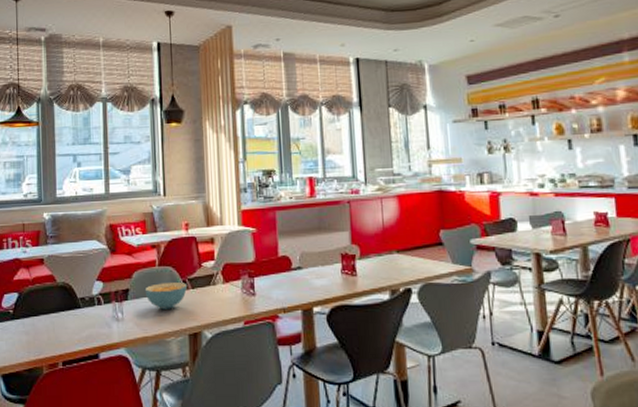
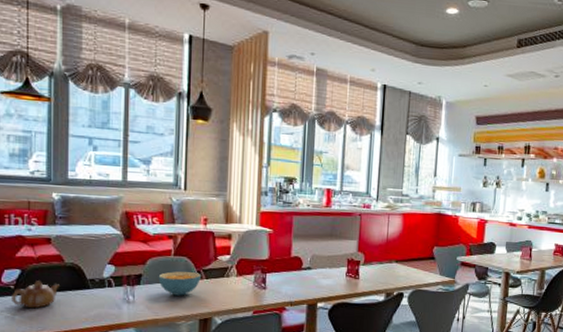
teapot: none [11,303,53,333] -> present [12,280,59,309]

